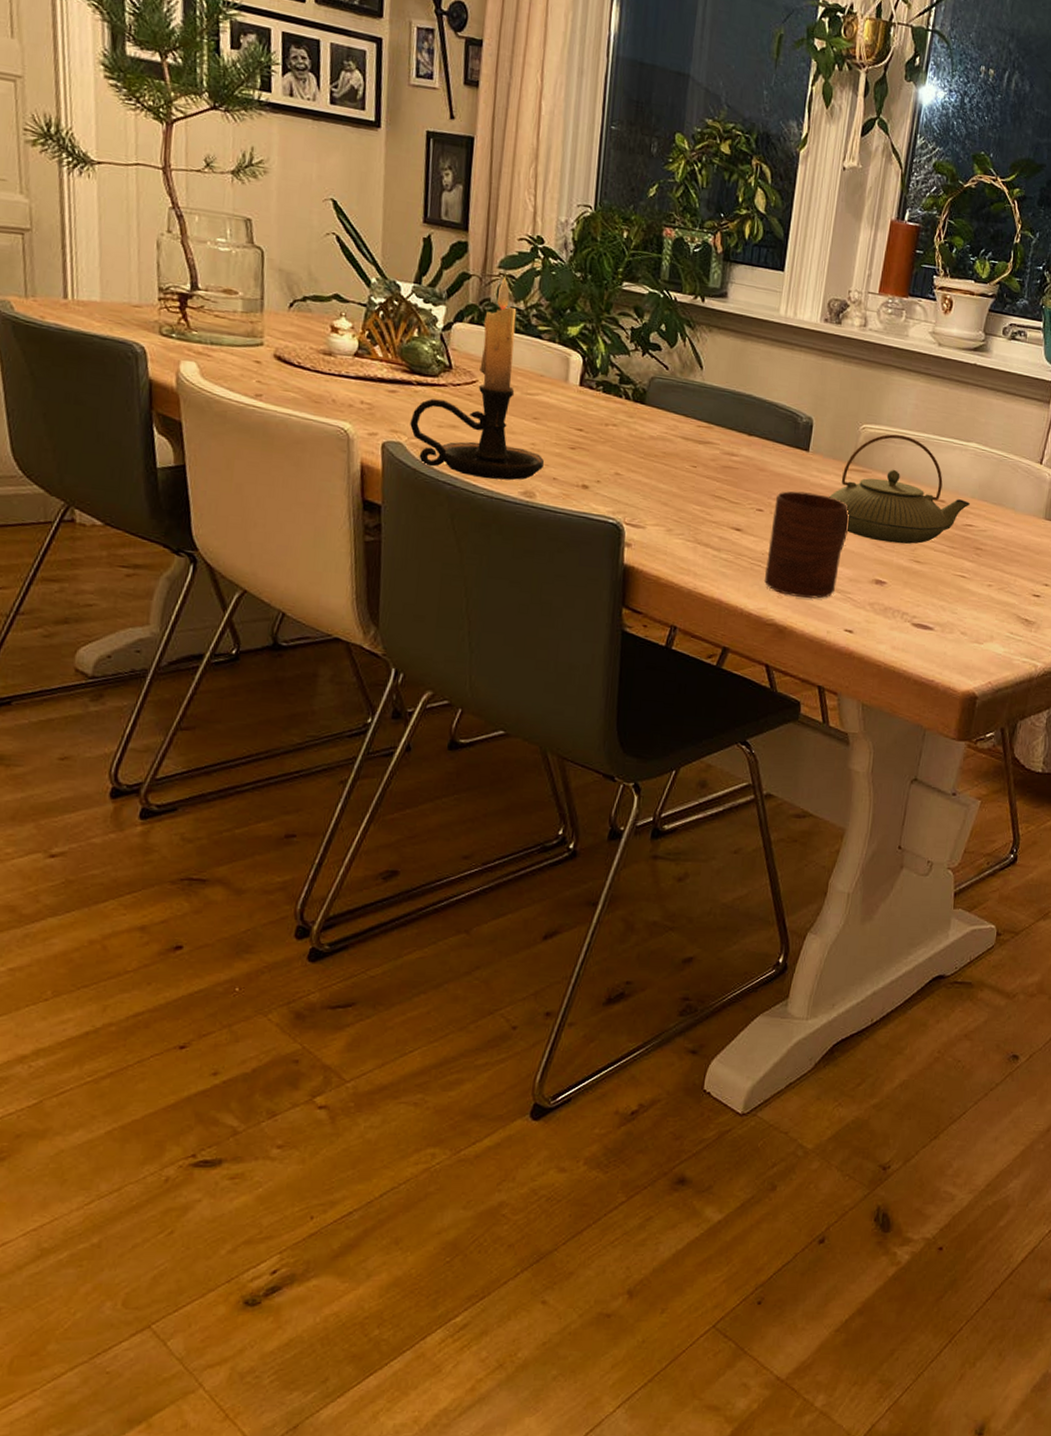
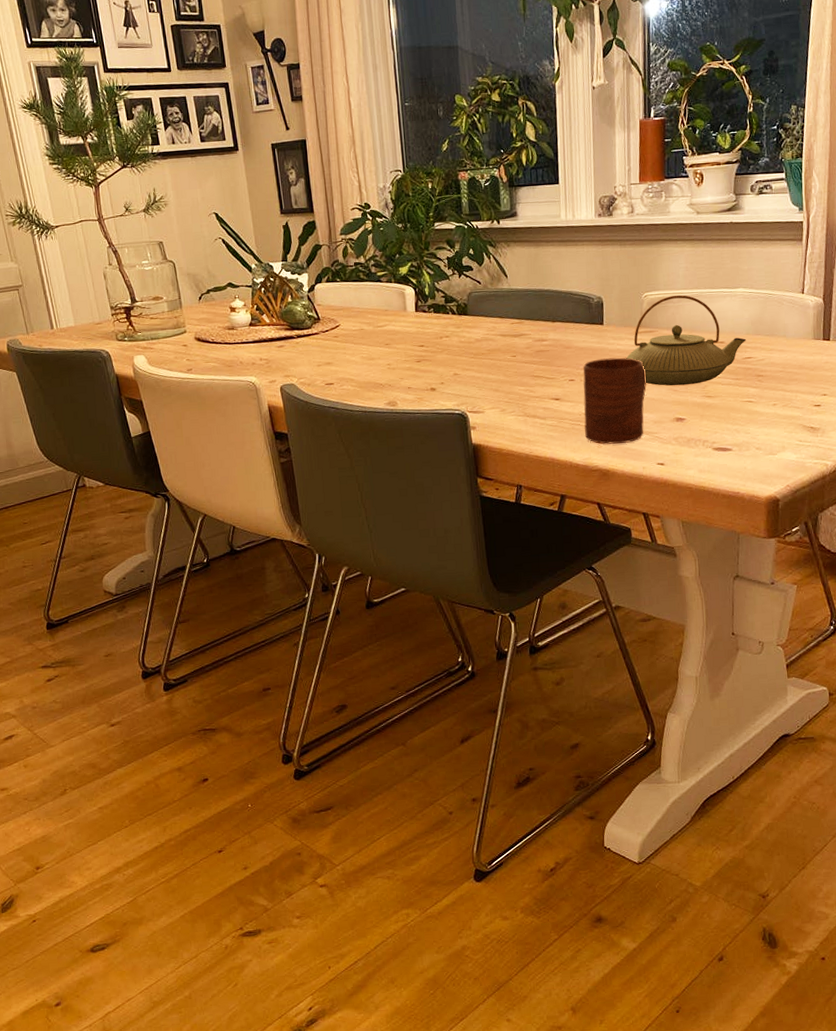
candle holder: present [410,277,545,481] -> none [297,241,400,399]

